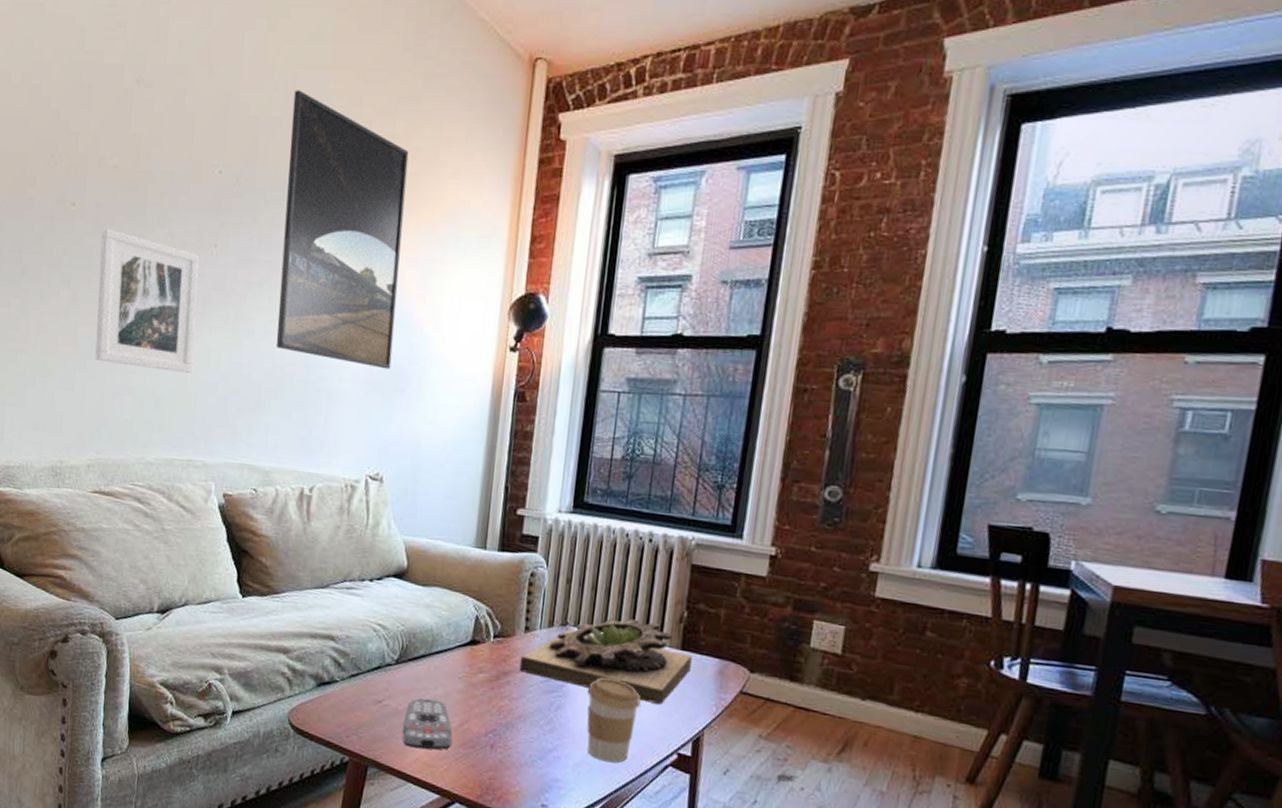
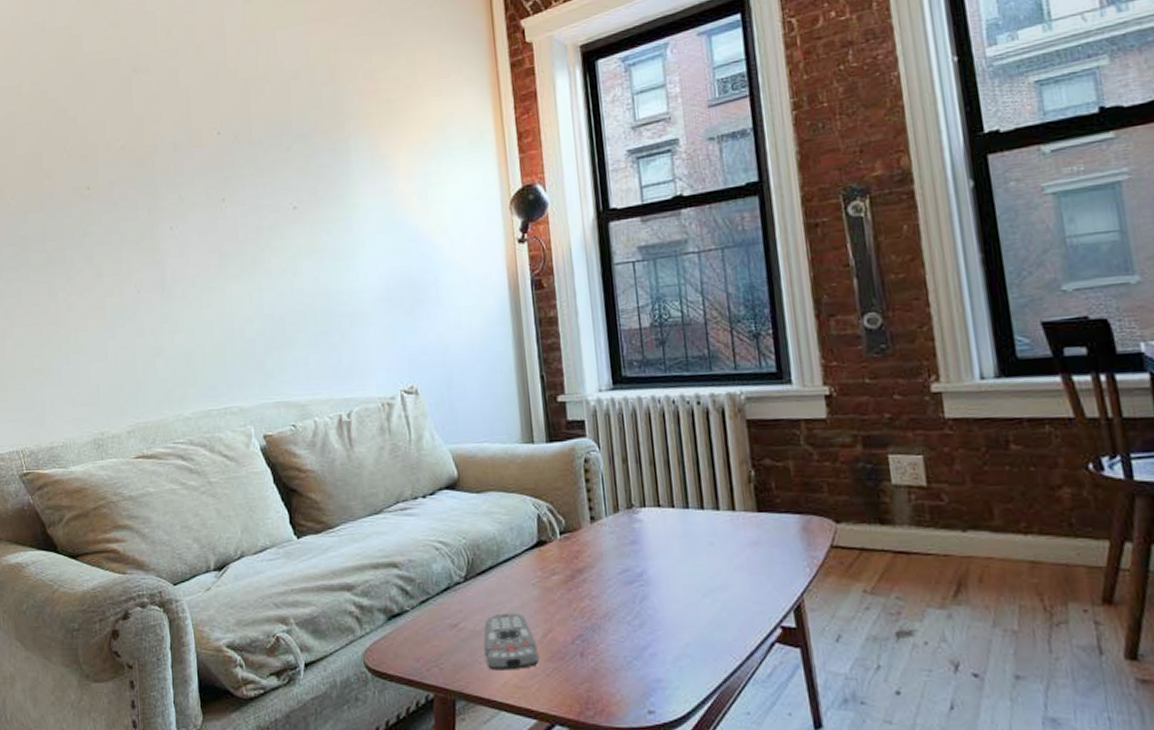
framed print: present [95,228,200,373] -> none [116,203,217,329]
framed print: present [276,90,409,370] -> none [276,47,407,284]
succulent planter: present [519,618,692,705] -> none [592,487,773,576]
coffee cup: present [586,677,641,763] -> none [669,556,729,650]

